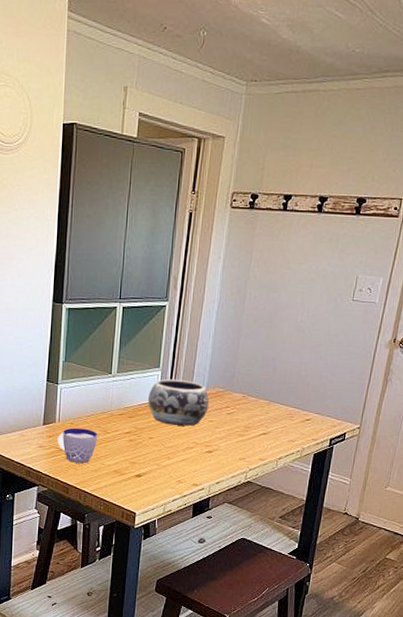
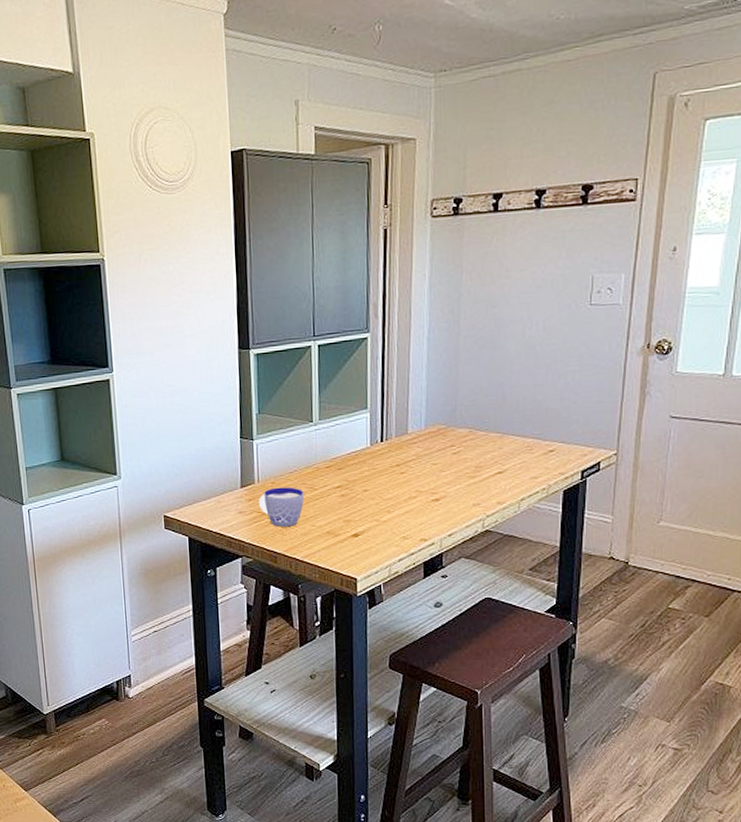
decorative bowl: present [148,378,209,426] -> none [358,419,430,473]

